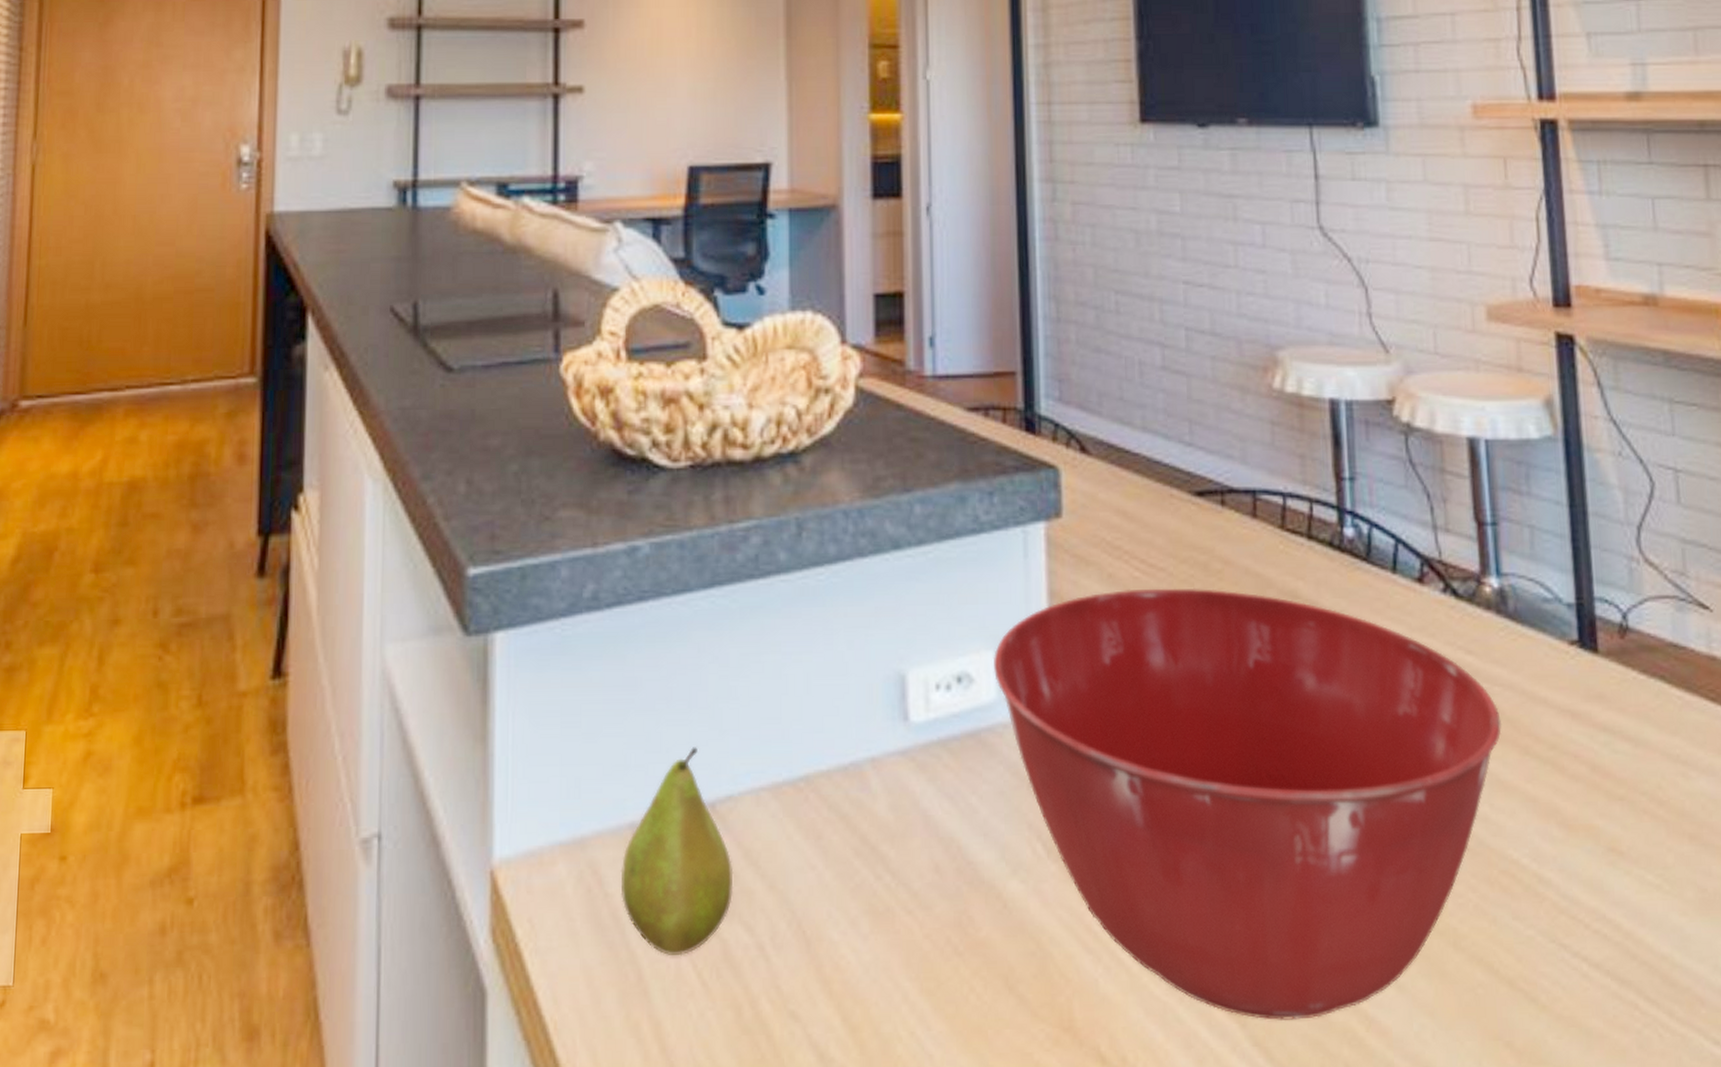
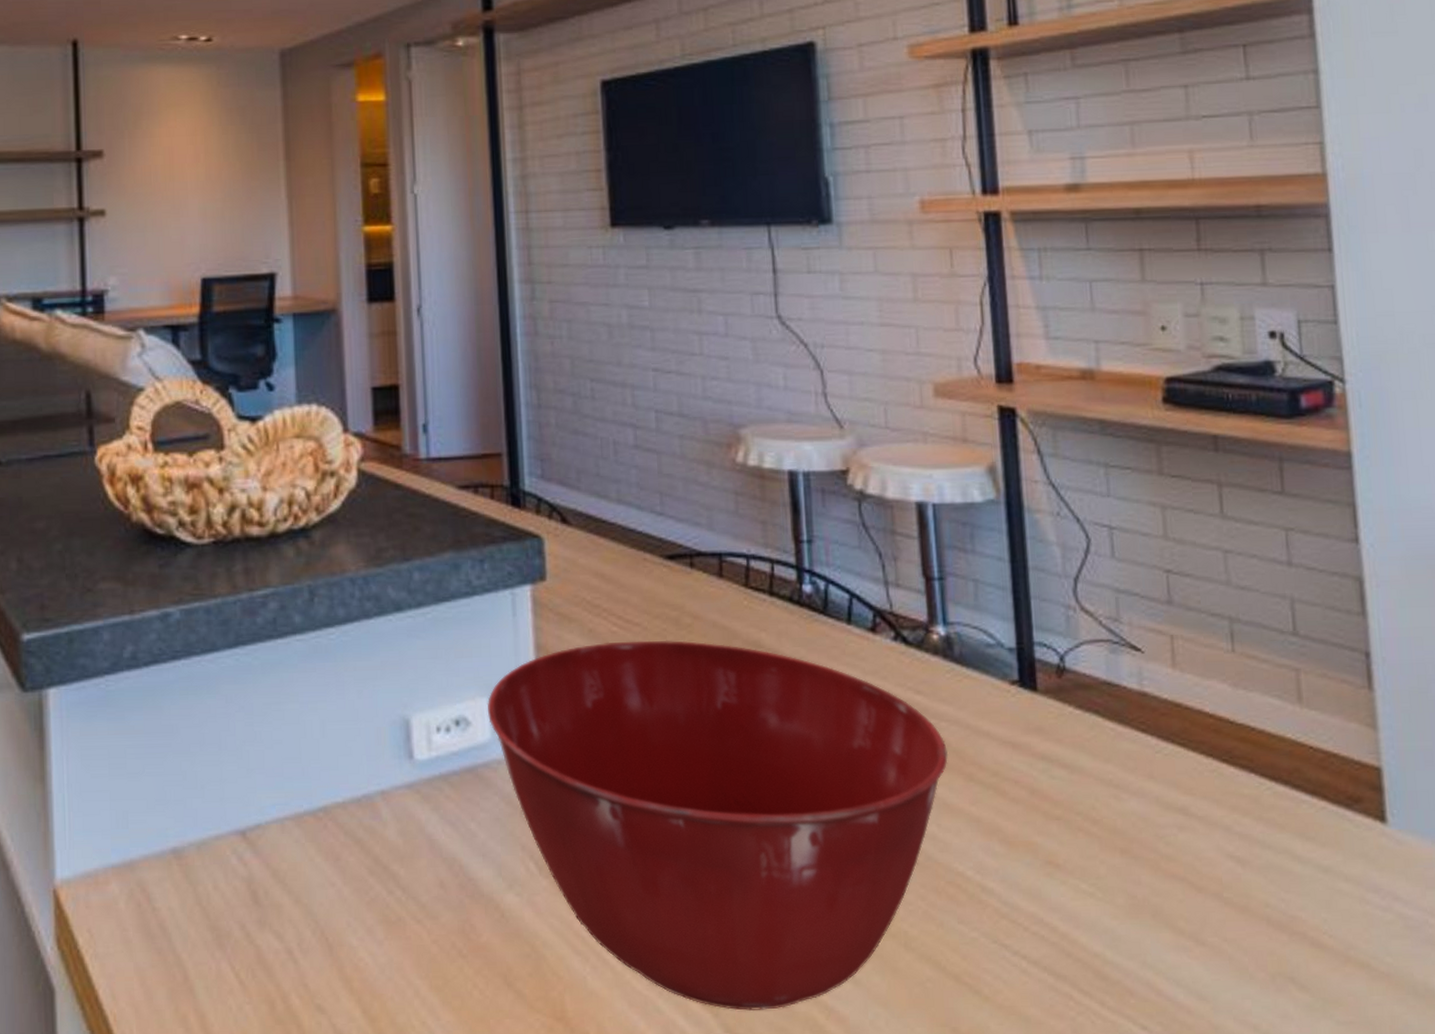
fruit: present [620,747,734,956] -> none [165,783,264,960]

